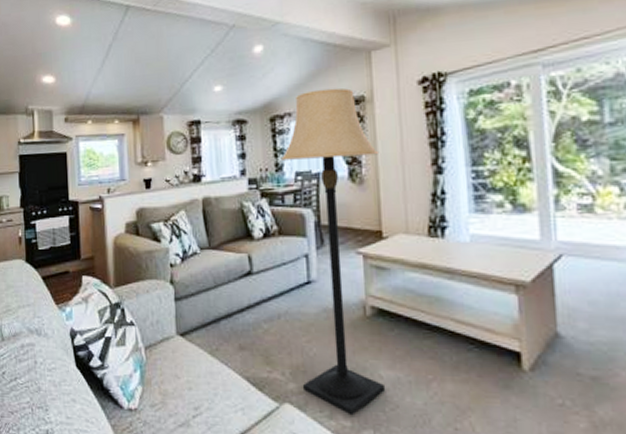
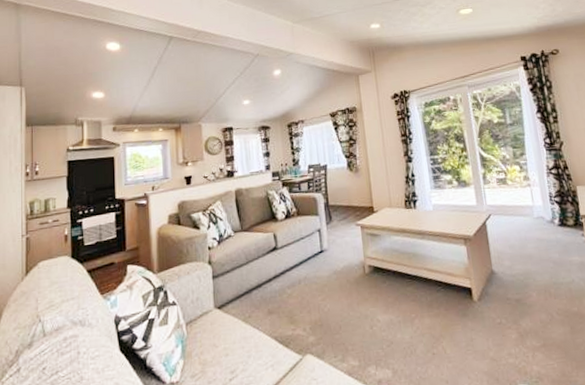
lamp: present [281,88,386,416] -> none [297,101,383,357]

